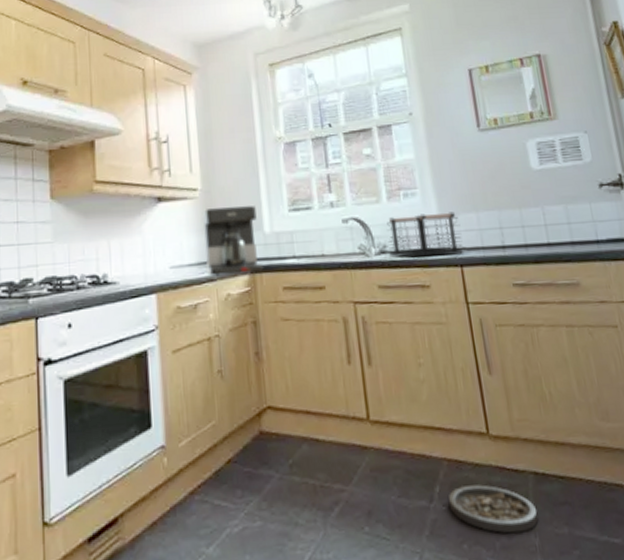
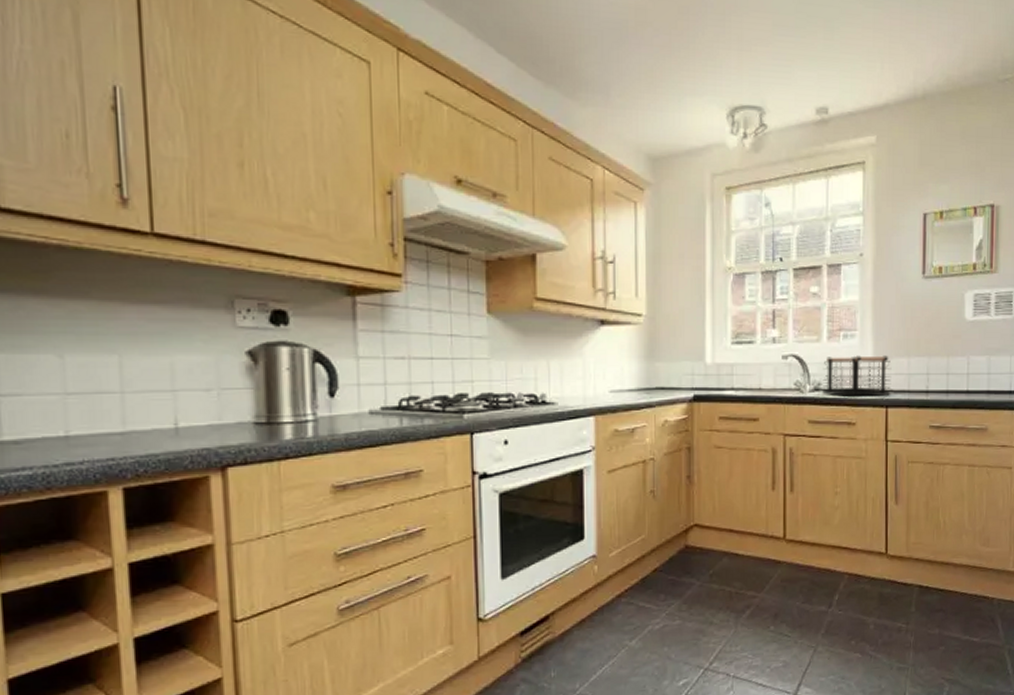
coffee maker: present [202,205,264,277] -> none [645,334,702,403]
pet bowl: present [448,484,539,534] -> none [844,594,917,633]

